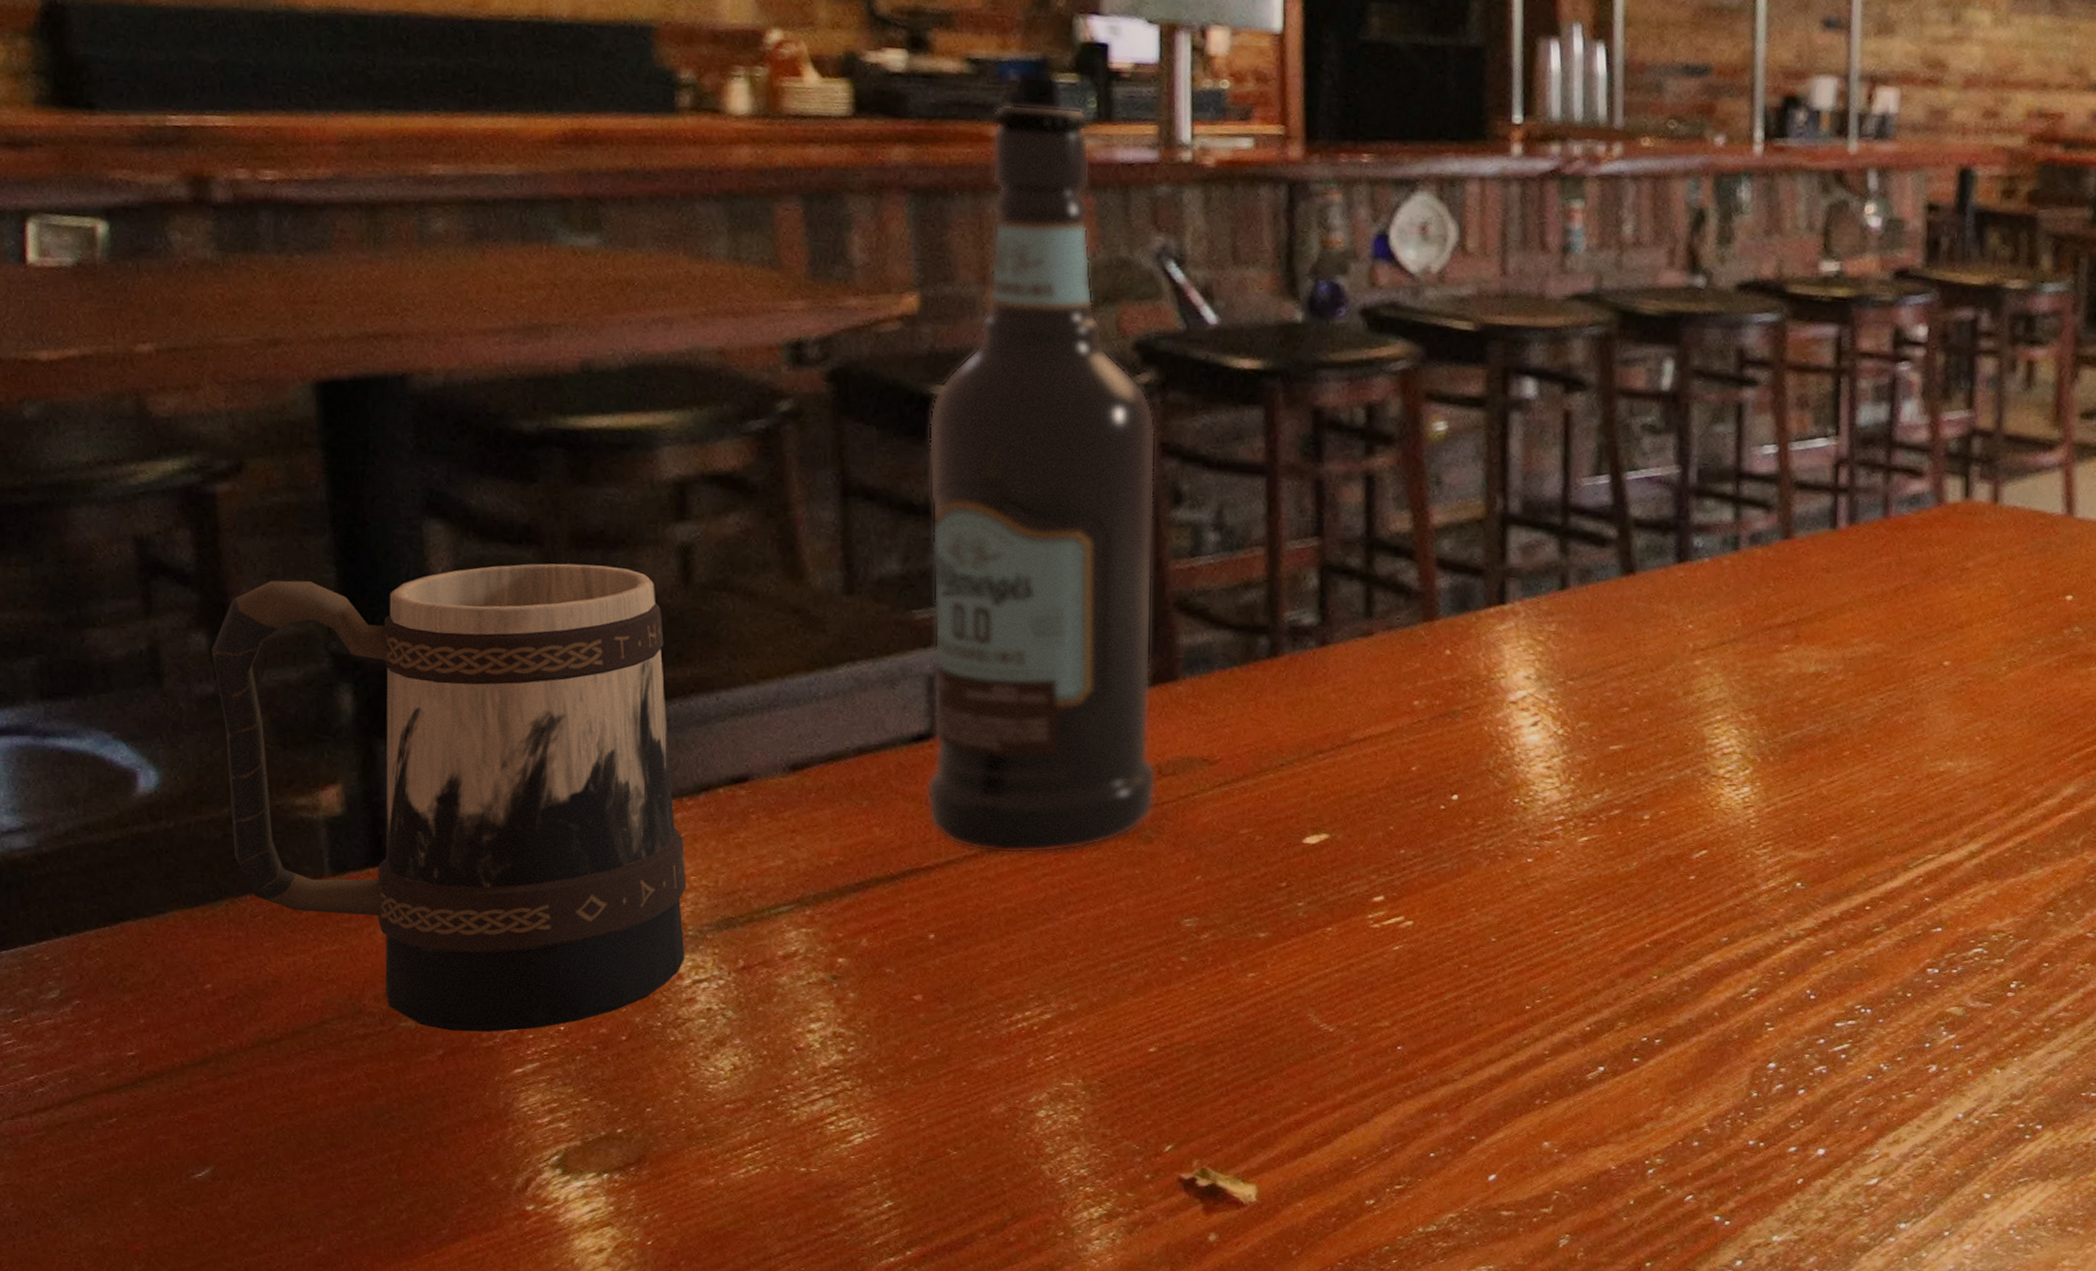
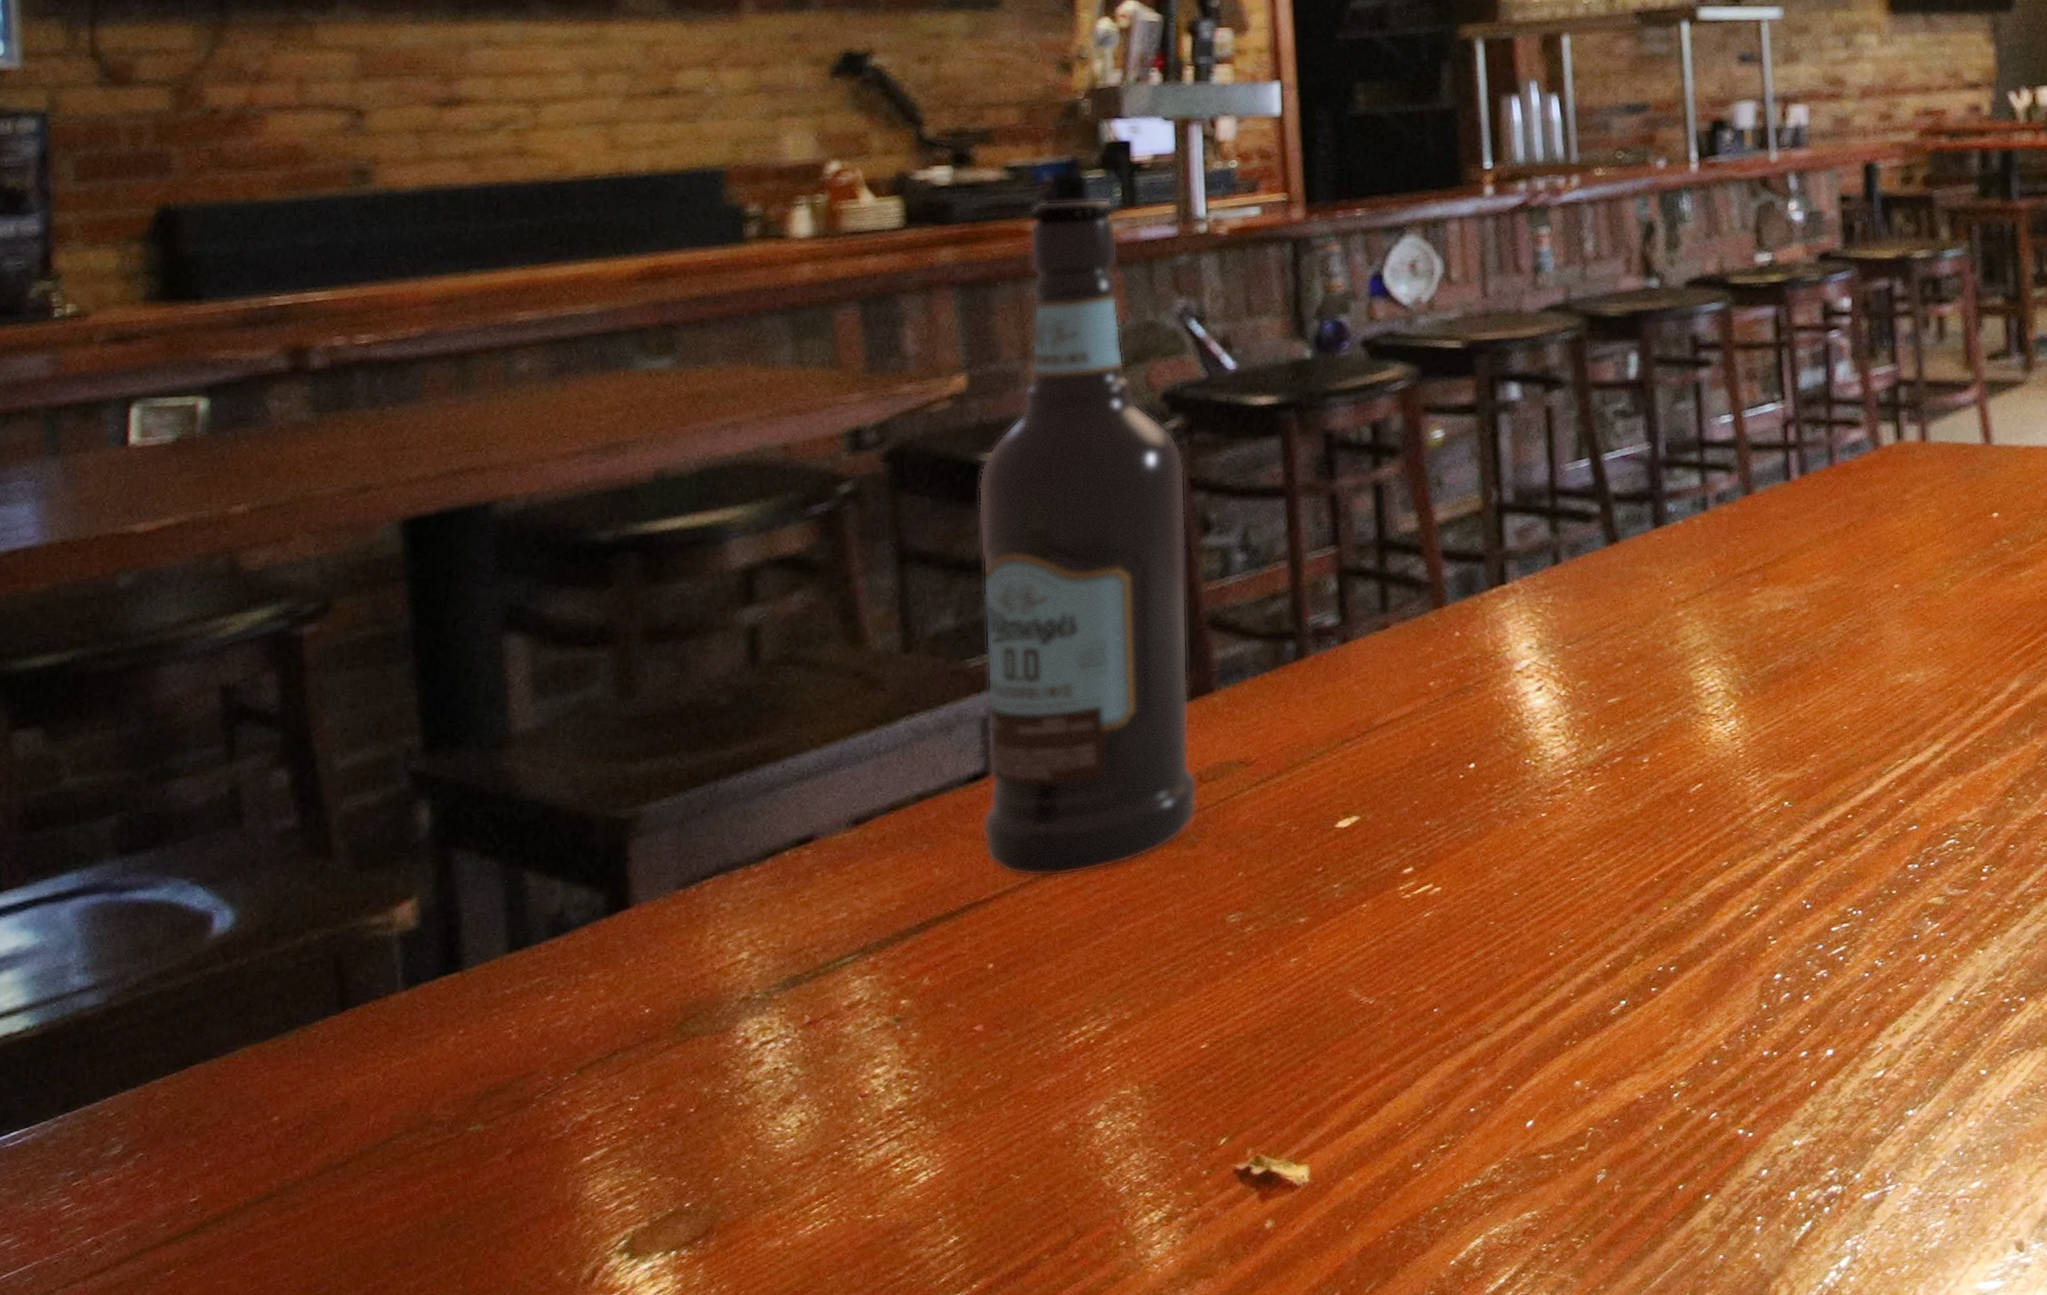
beer mug: present [211,563,686,1032] -> none [292,655,754,1129]

